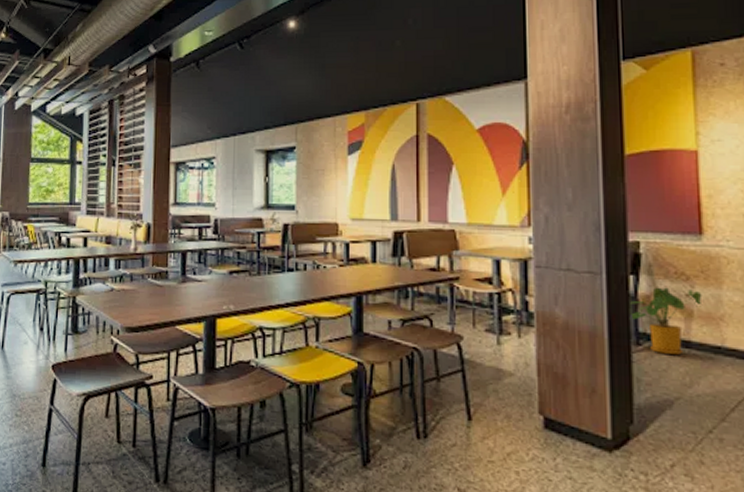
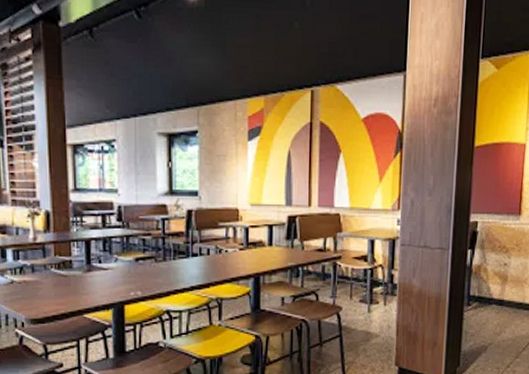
house plant: present [630,287,702,354] -> none [466,258,515,311]

